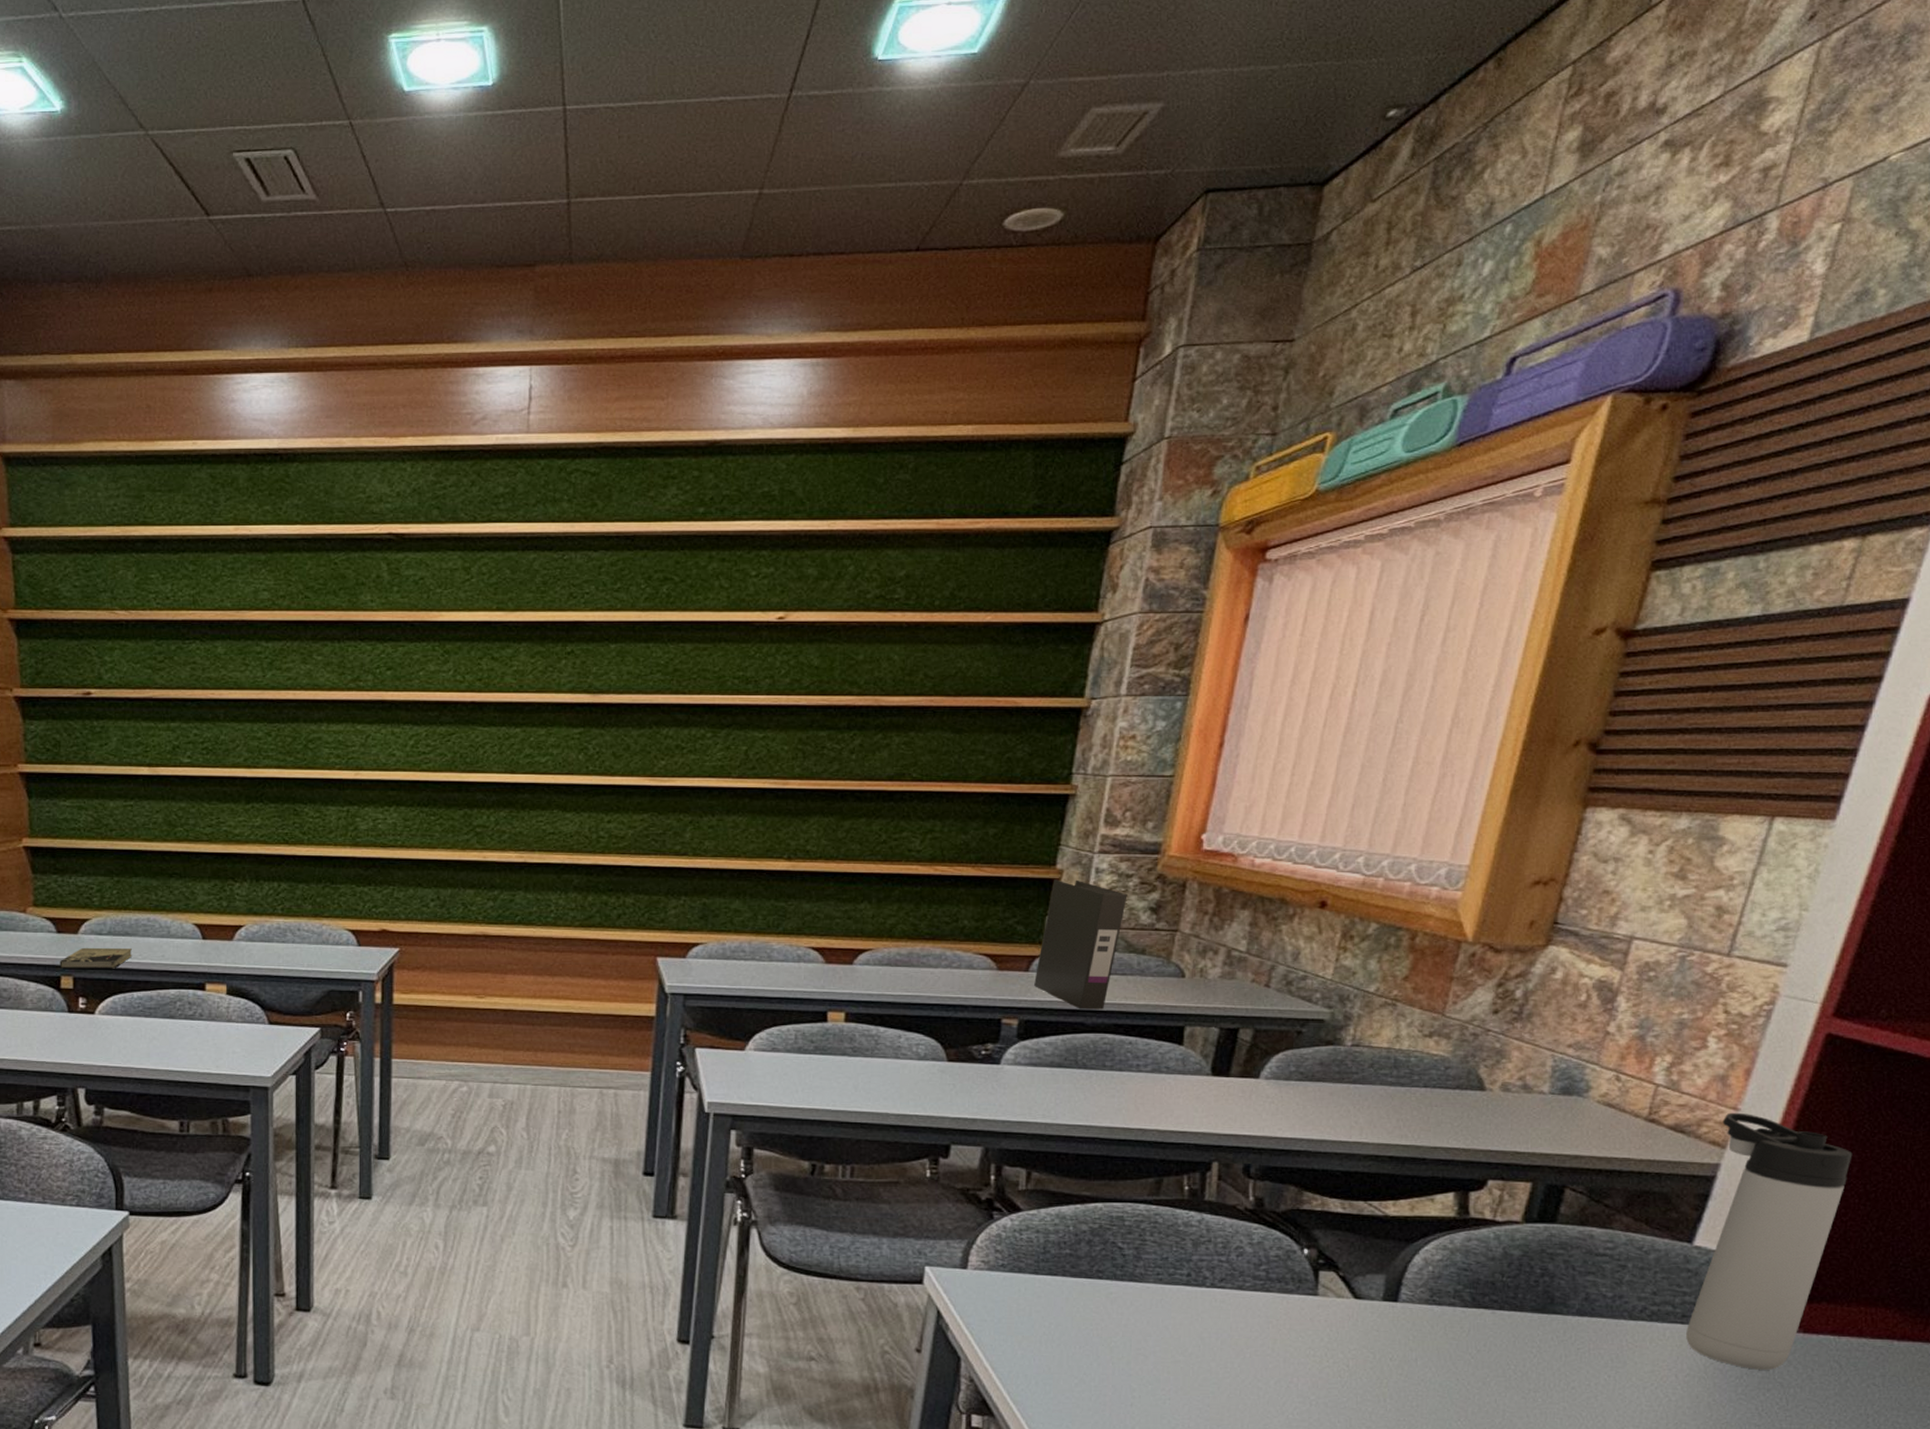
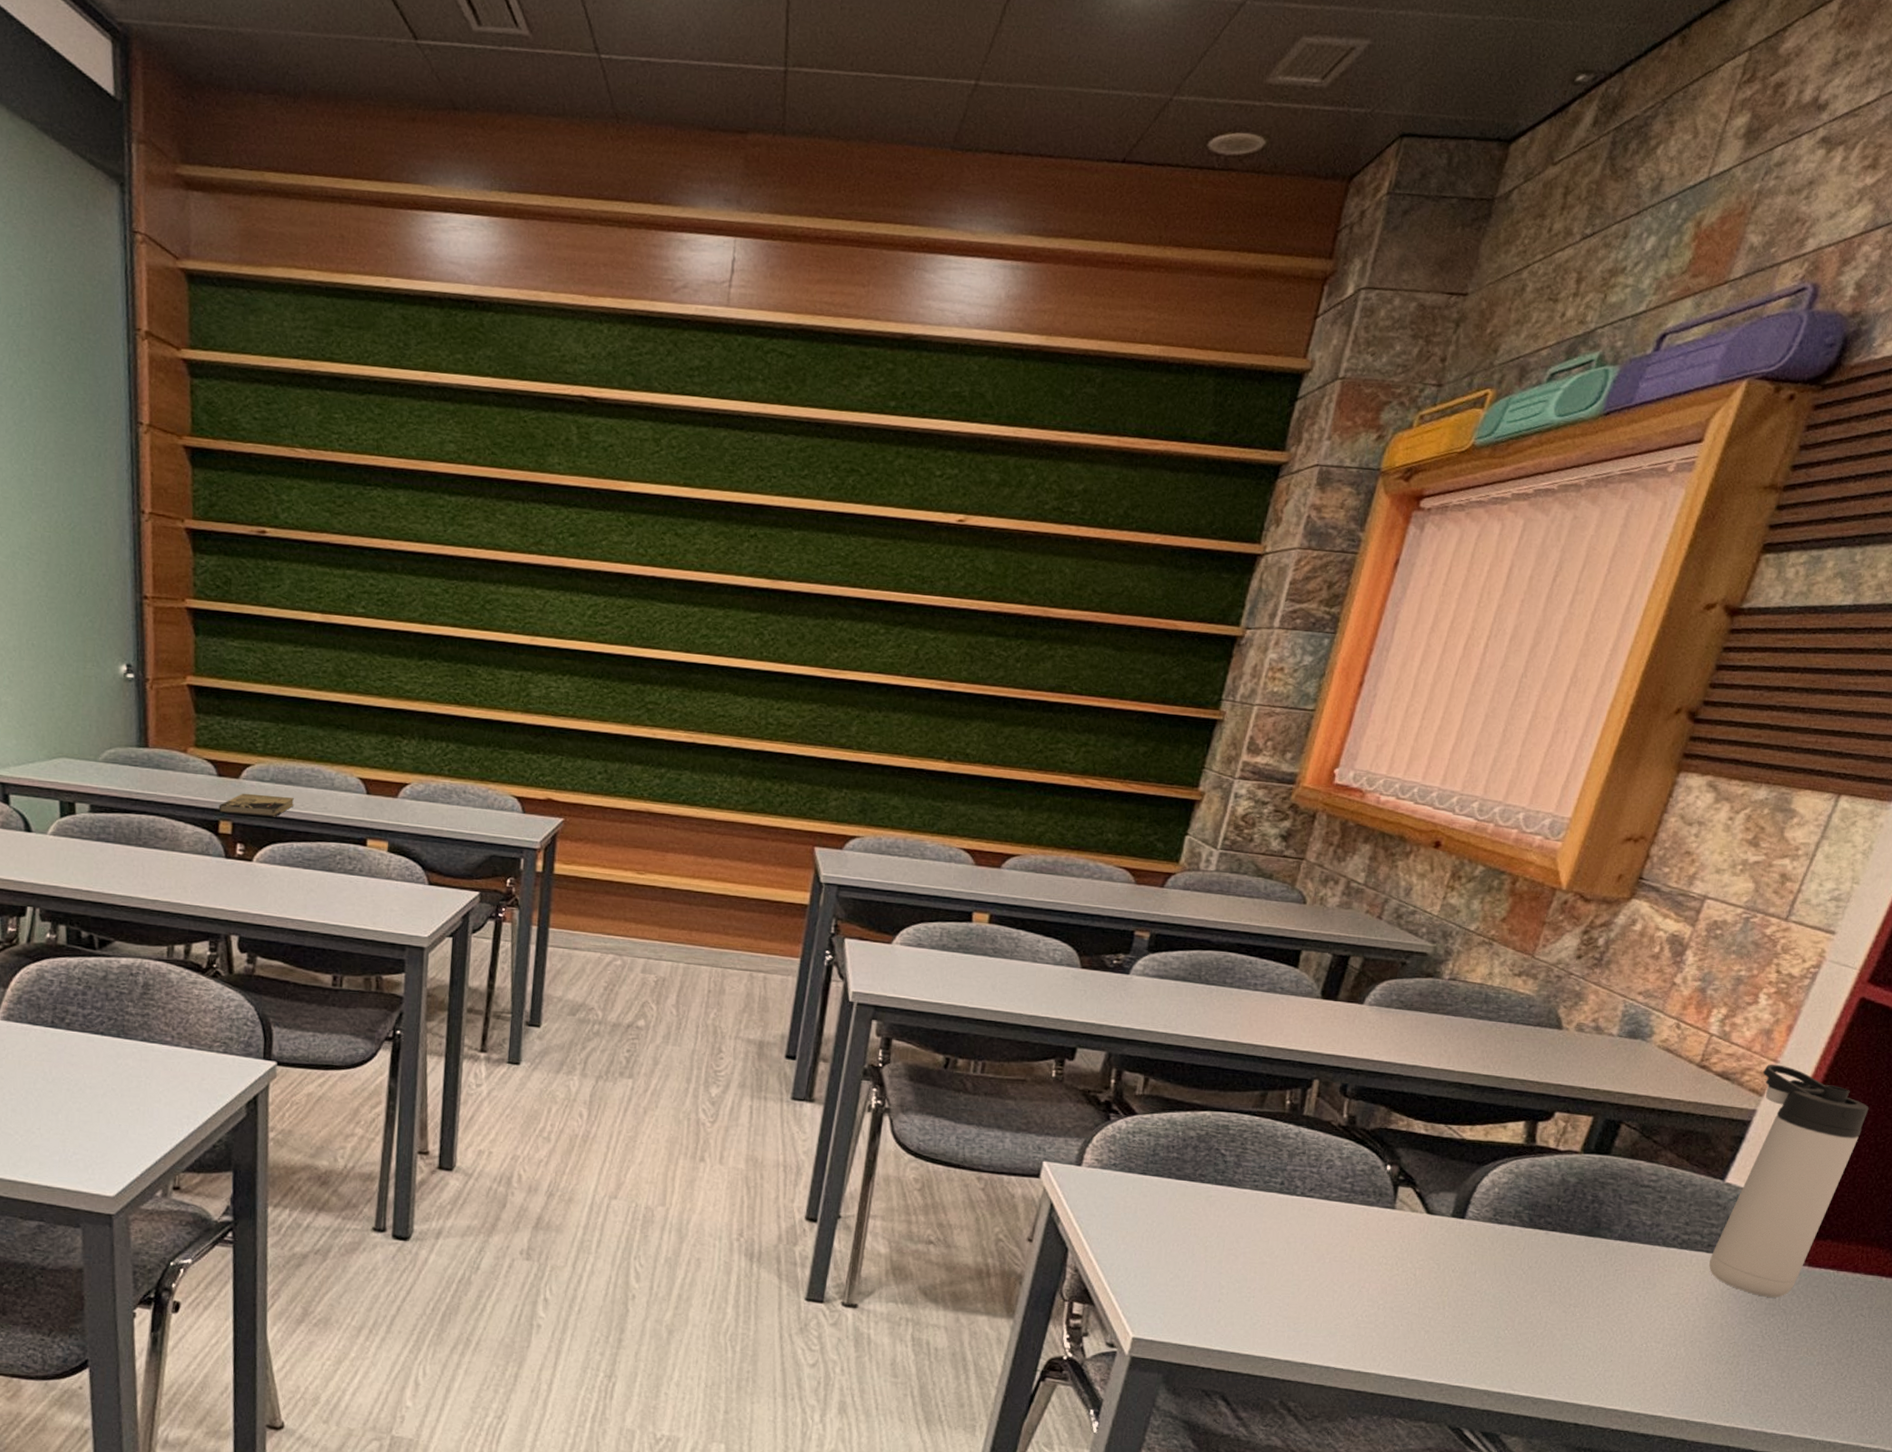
binder: present [1033,879,1127,1010] -> none [1167,801,1262,929]

